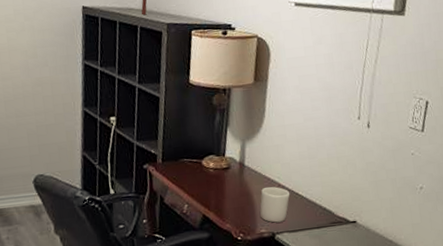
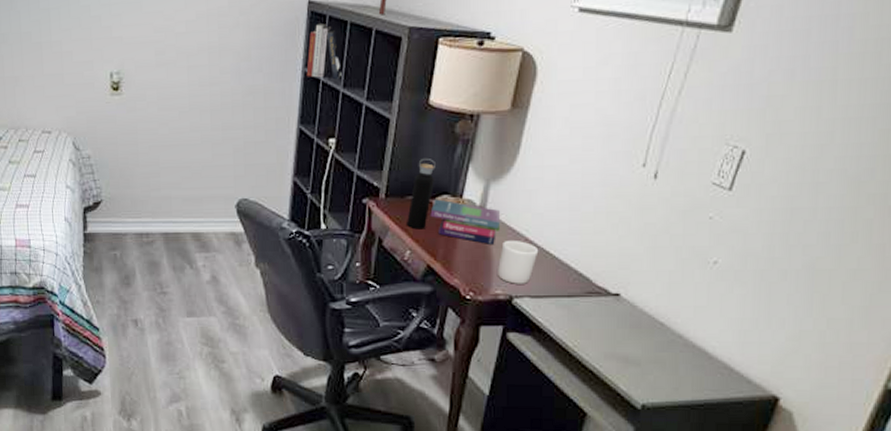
books: none [86,23,116,69] -> present [306,22,342,80]
water bottle: none [182,127,201,186] -> present [407,159,435,230]
books: none [200,159,258,193] -> present [430,199,501,244]

